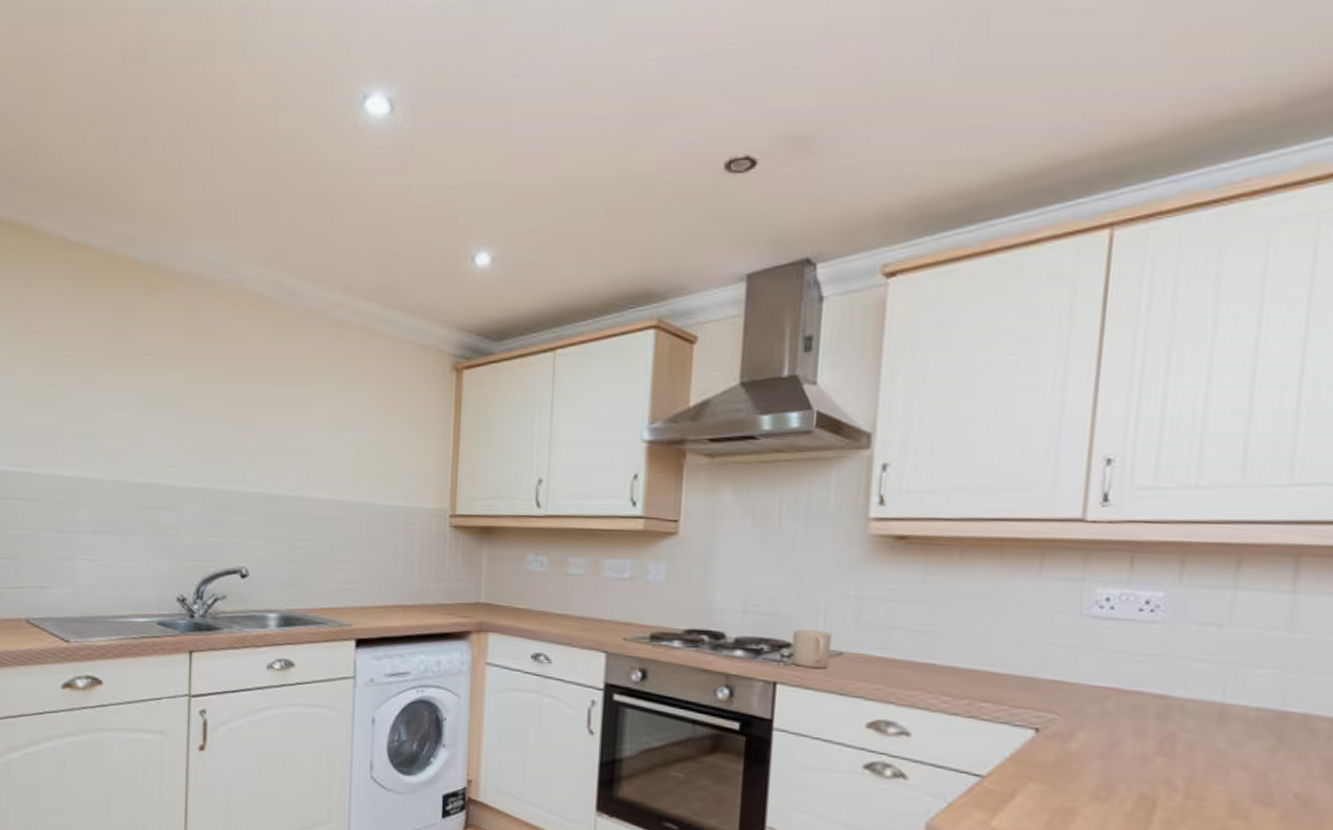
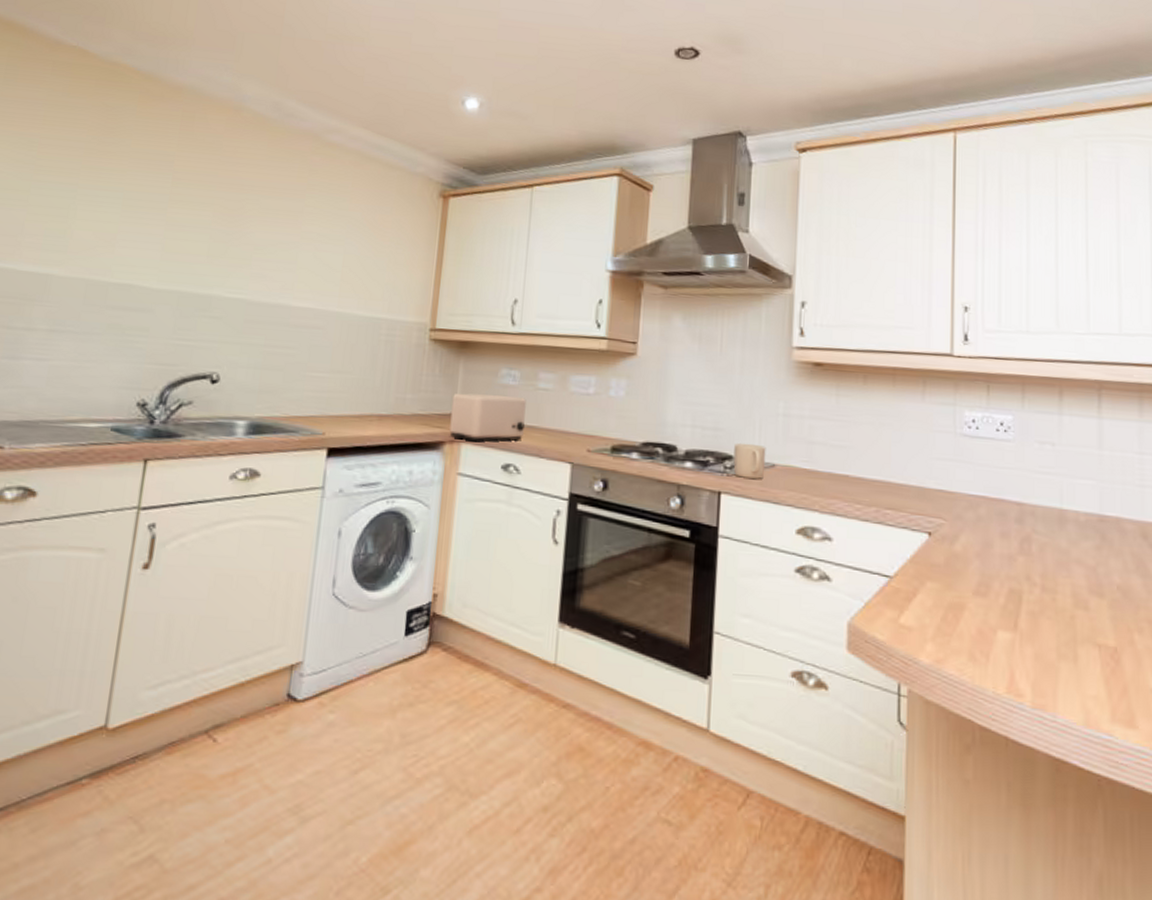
toaster: none [476,581,555,632] -> present [449,393,526,443]

